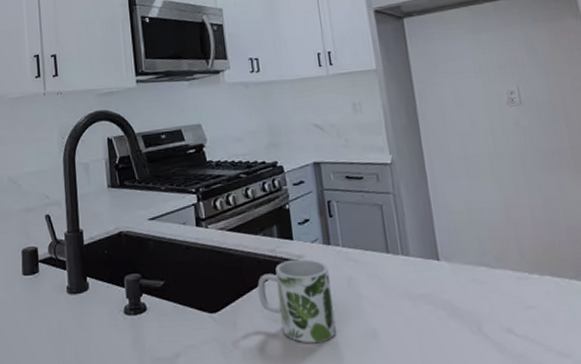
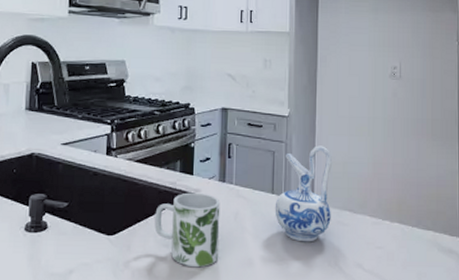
ceramic pitcher: none [393,193,464,307] -> present [275,145,332,242]

